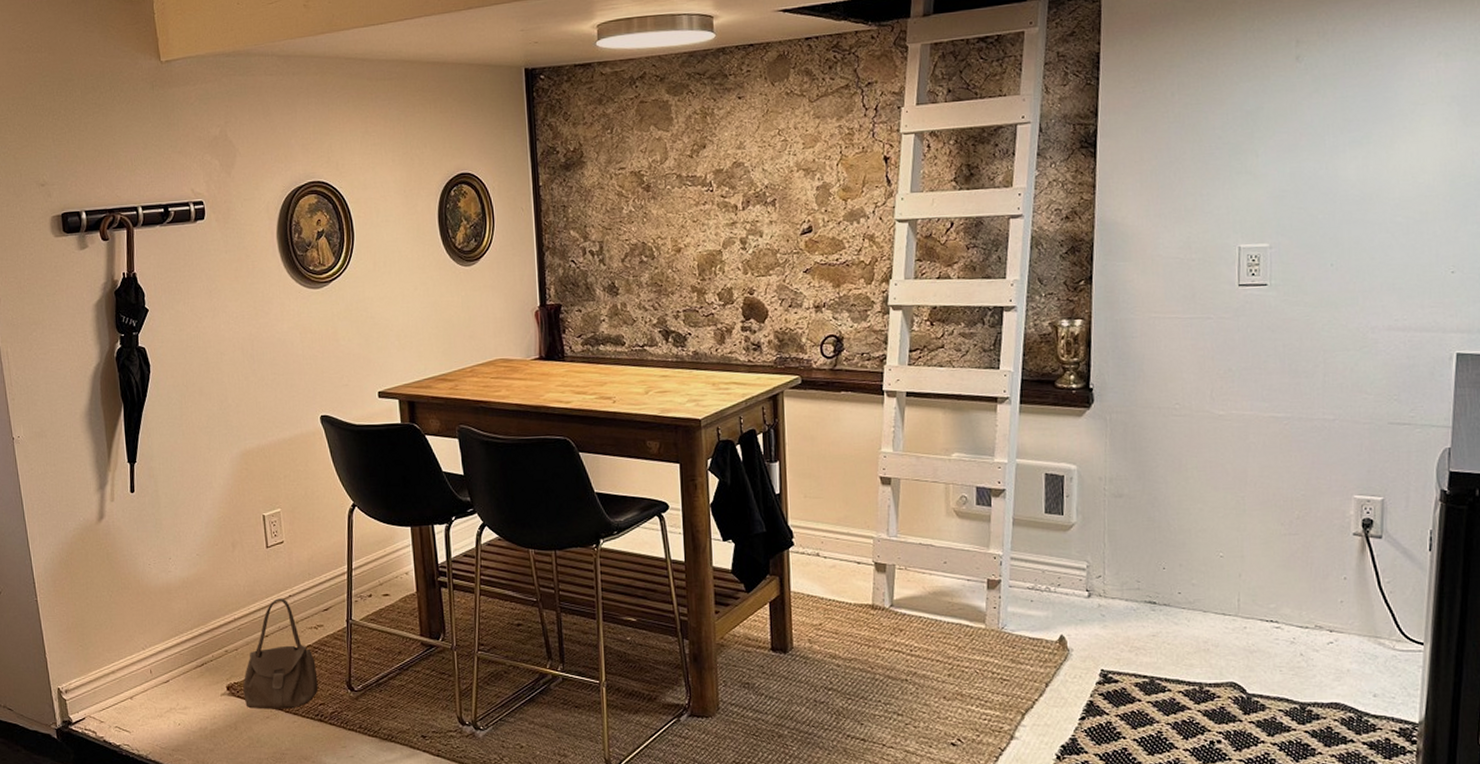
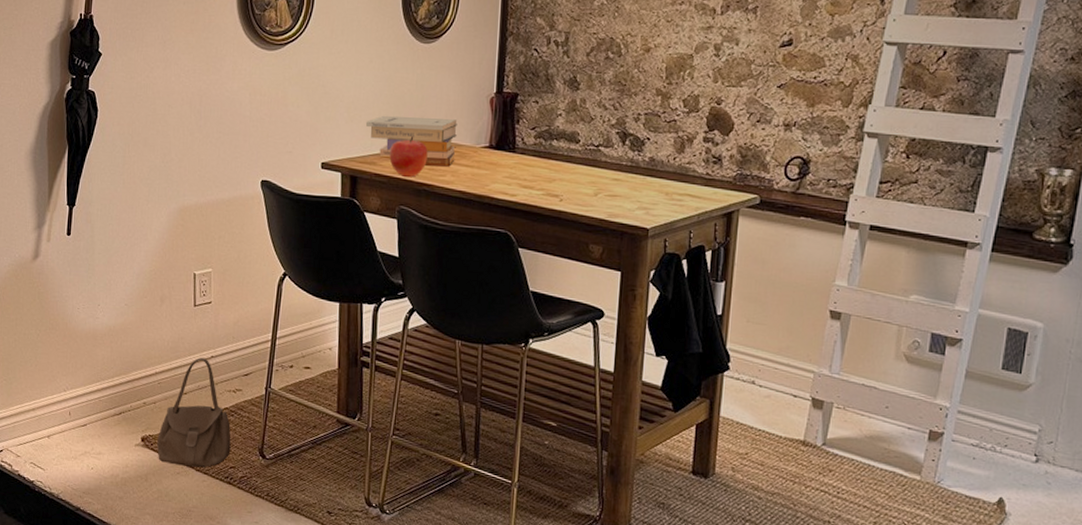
books: none [418,336,508,385] -> present [366,115,458,167]
fruit: none [443,357,481,396] -> present [389,136,428,177]

